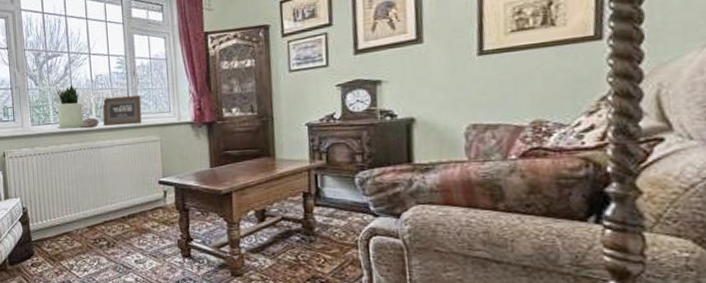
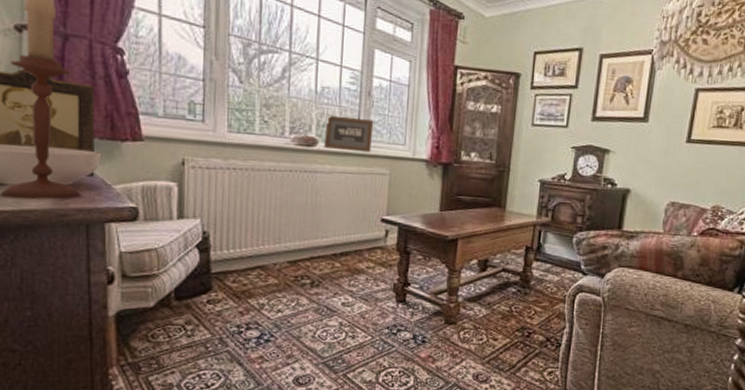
planter: present [55,84,86,130] -> none [263,90,302,146]

